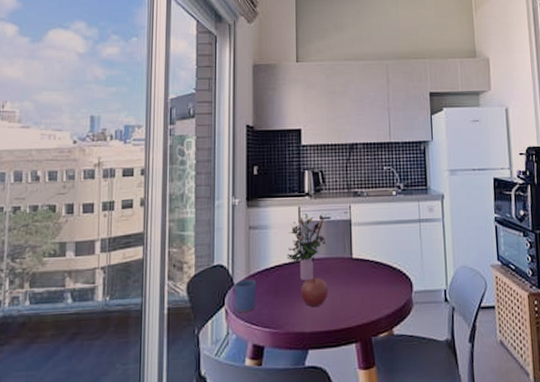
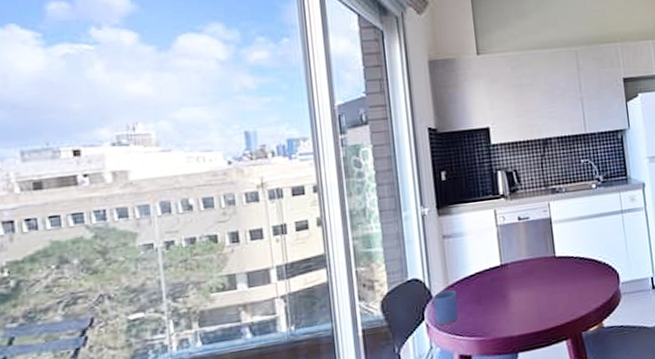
bouquet: present [286,212,327,281] -> none [486,216,527,286]
fruit: present [300,277,329,308] -> none [504,280,534,311]

